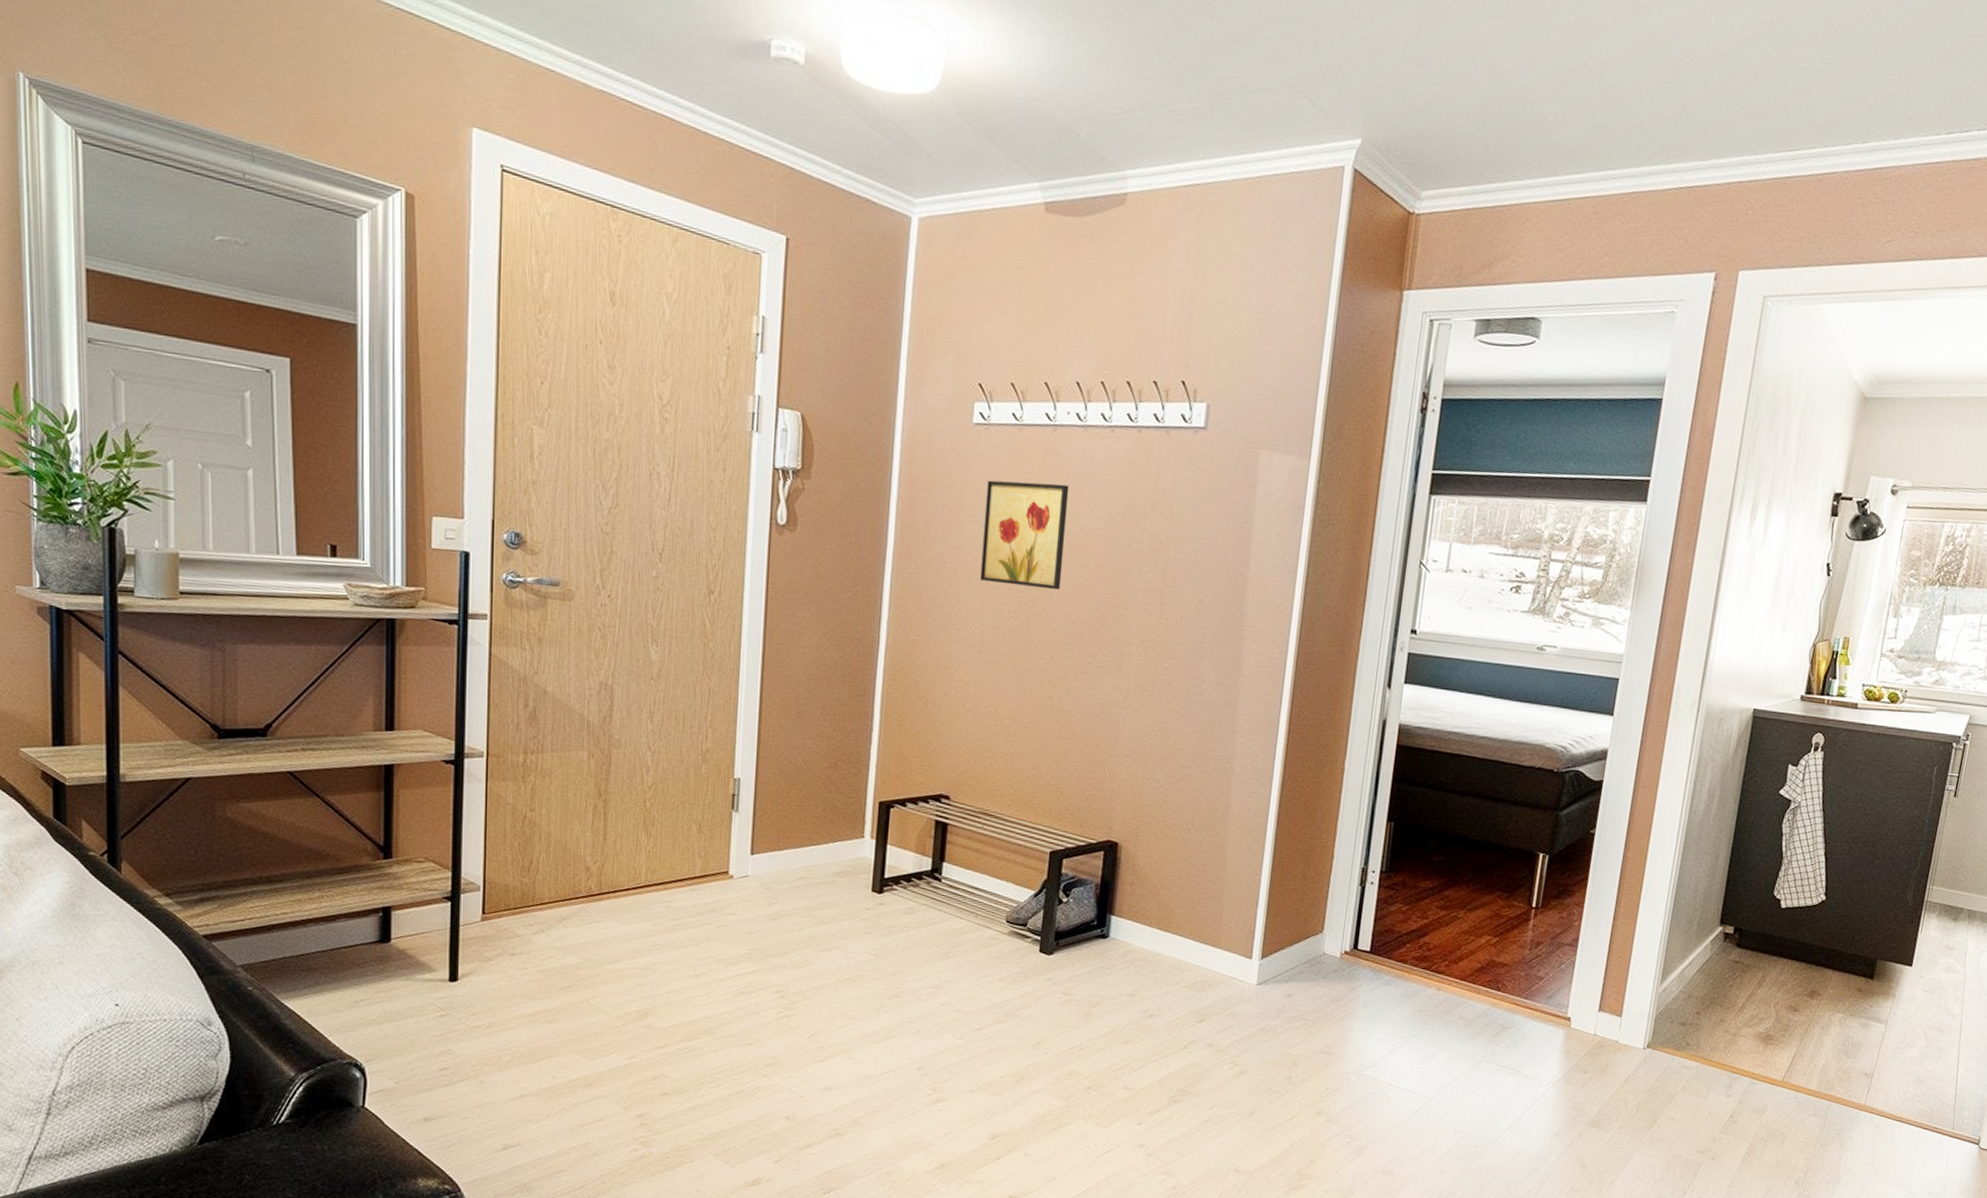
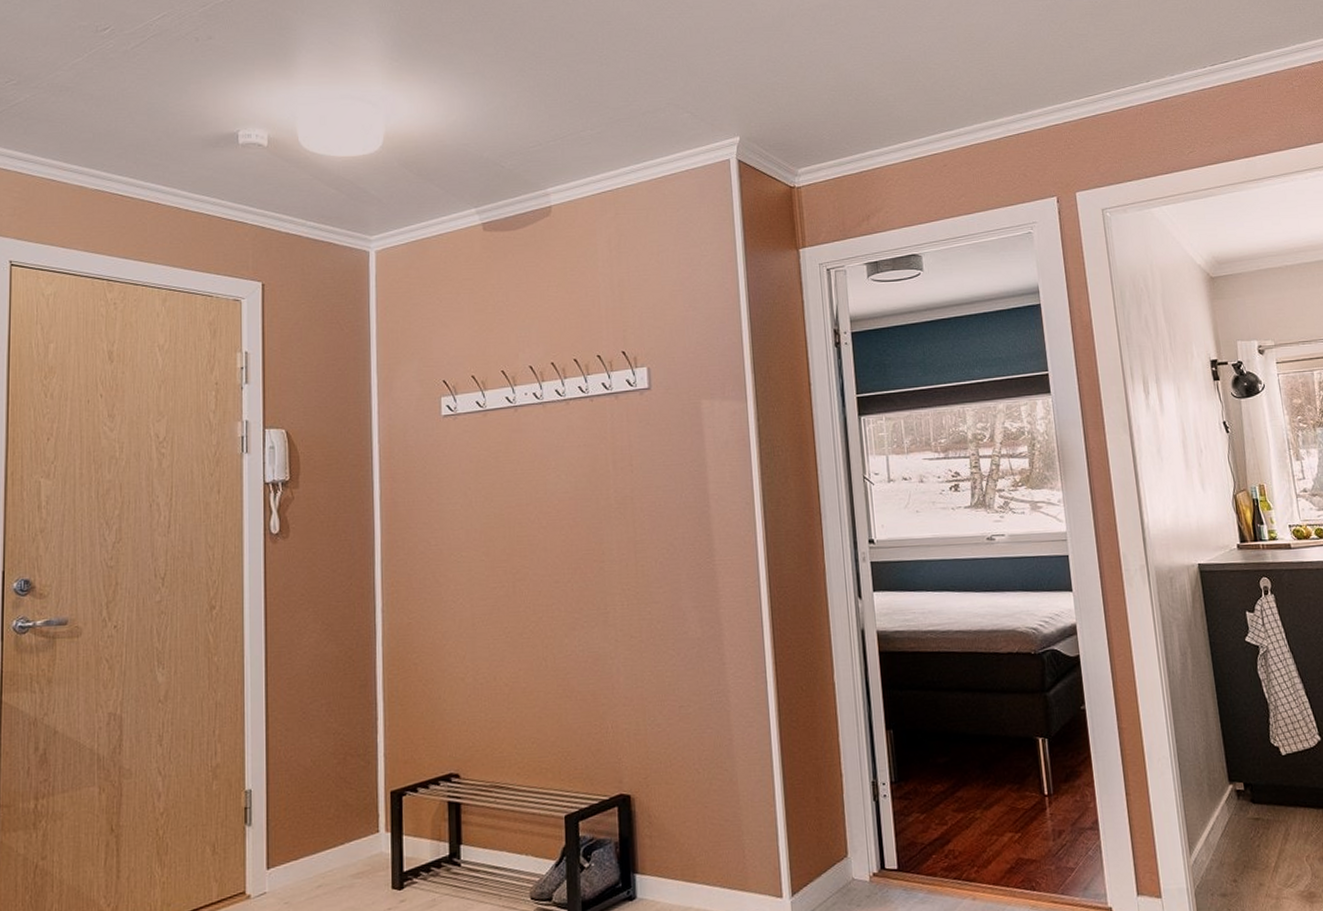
wall art: present [979,480,1070,590] -> none [460,457,540,557]

